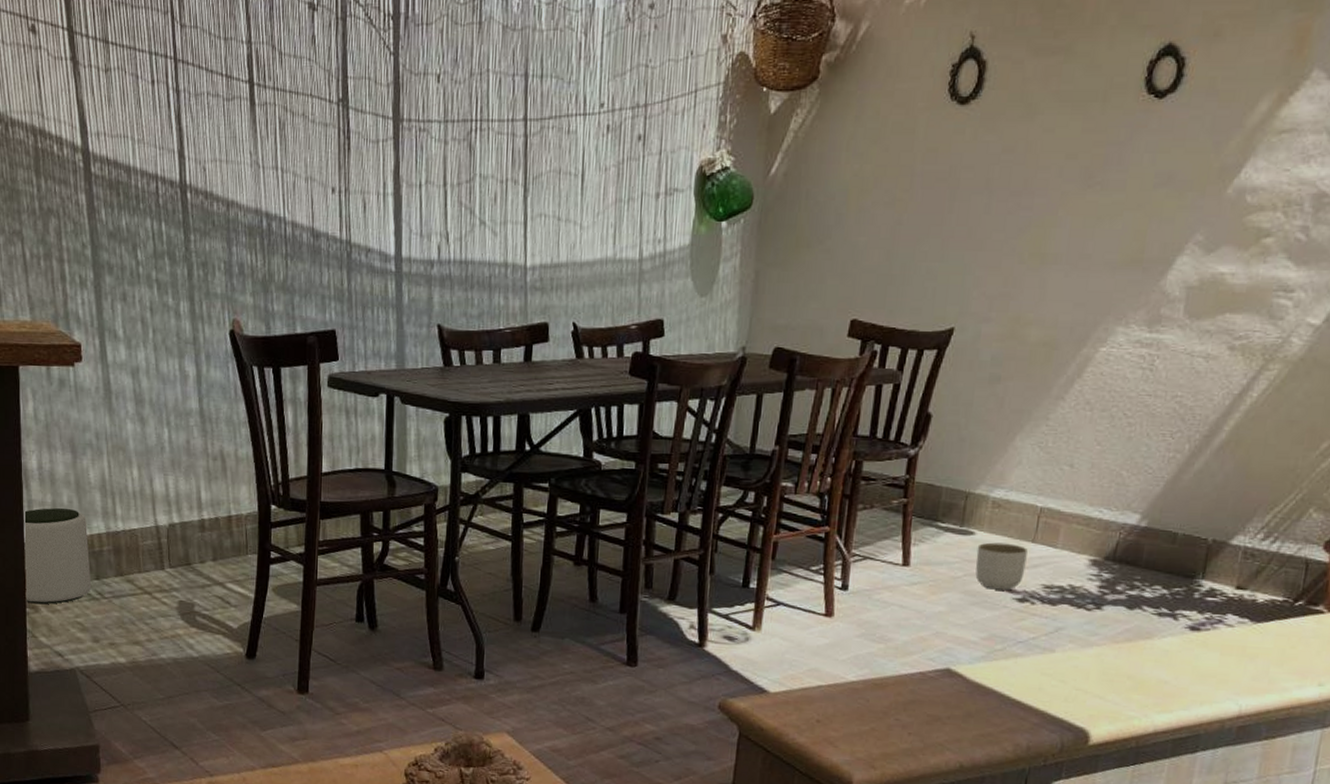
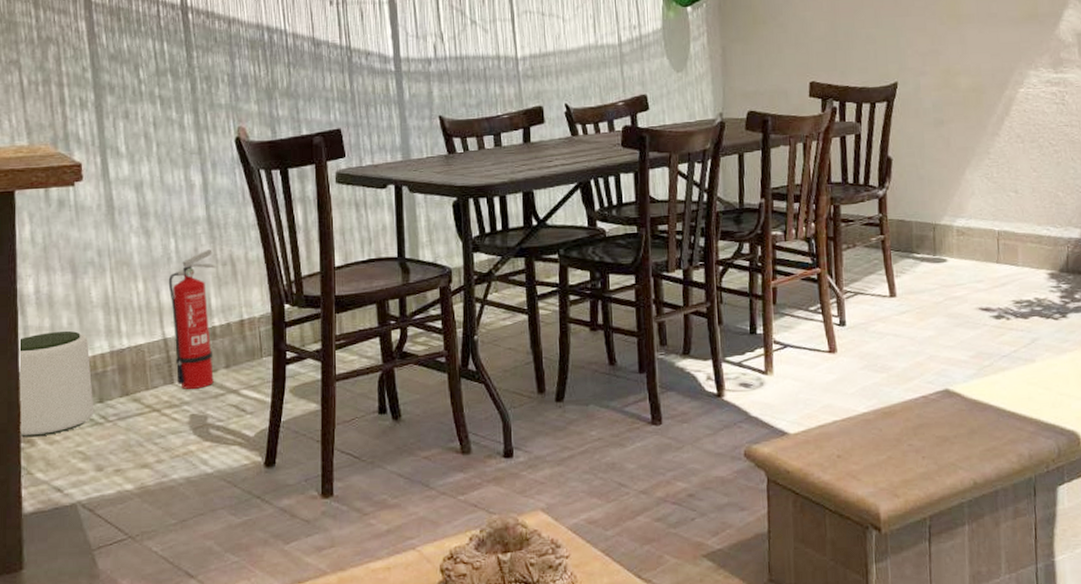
fire extinguisher: none [161,443,207,577] -> present [168,249,216,389]
planter: present [975,542,1028,591] -> none [951,266,996,310]

